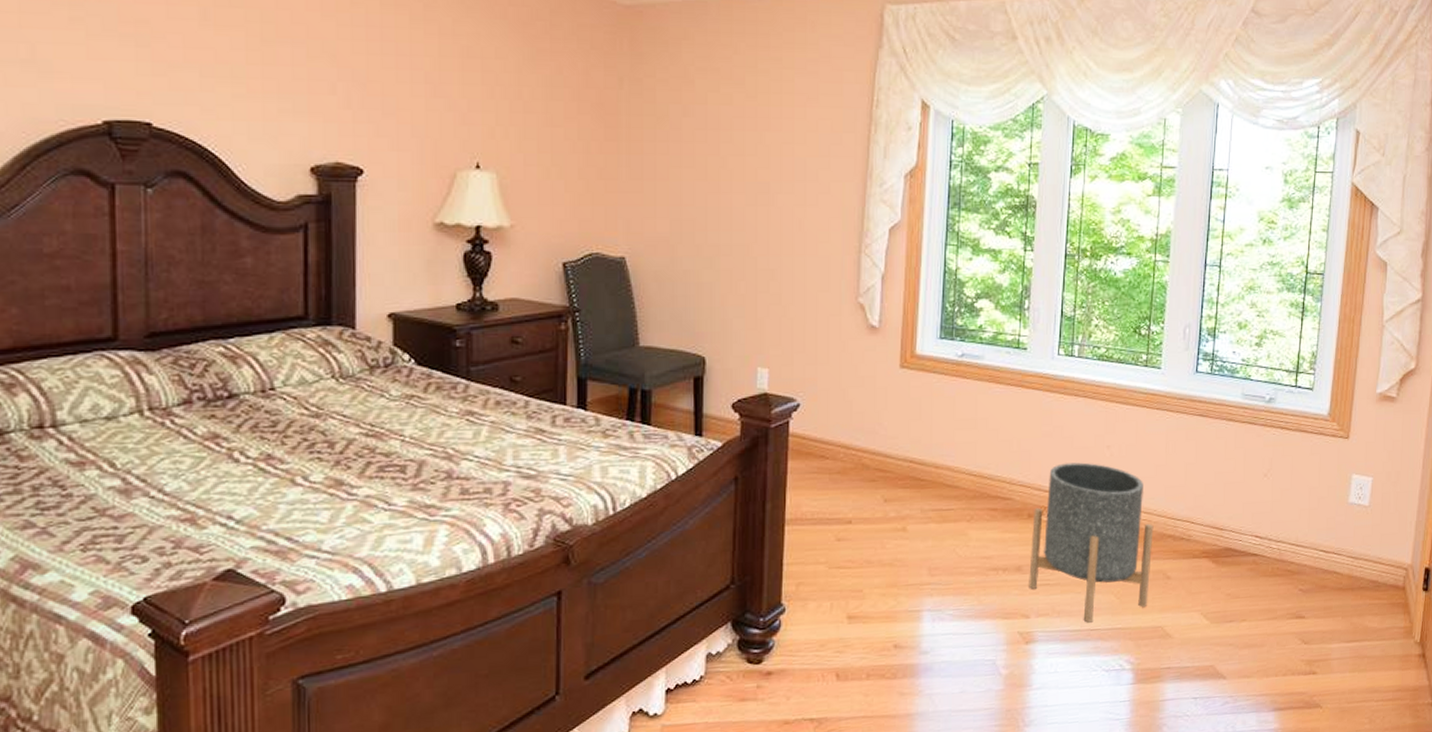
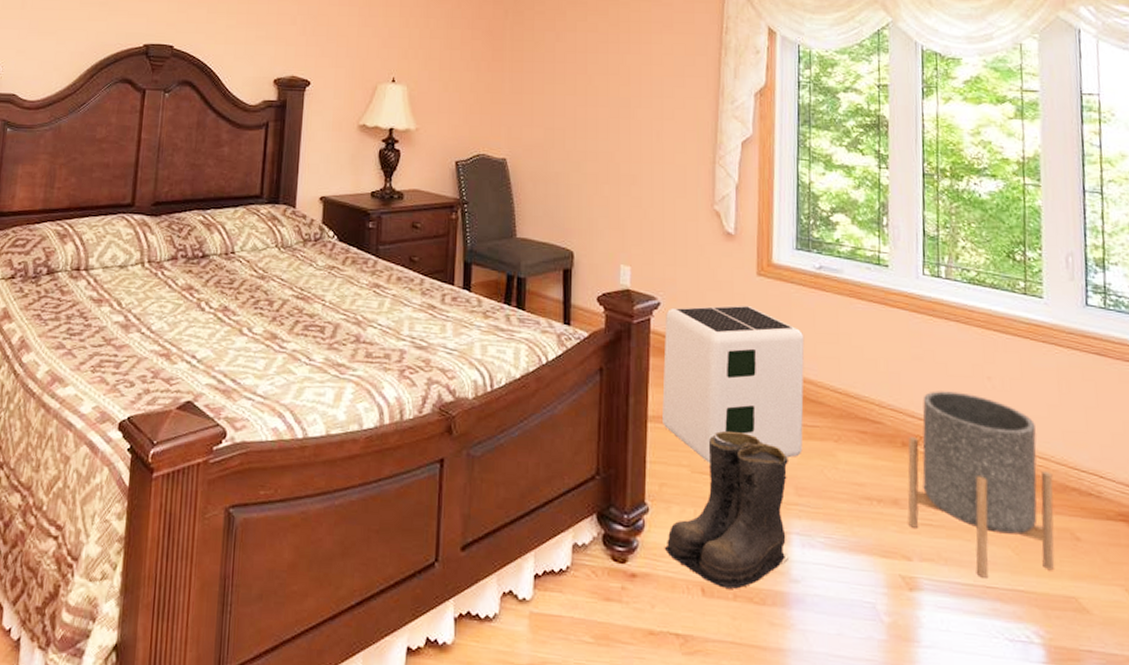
air purifier: none [800,398,944,557] -> present [662,305,805,463]
boots: none [800,523,923,670] -> present [664,430,788,589]

